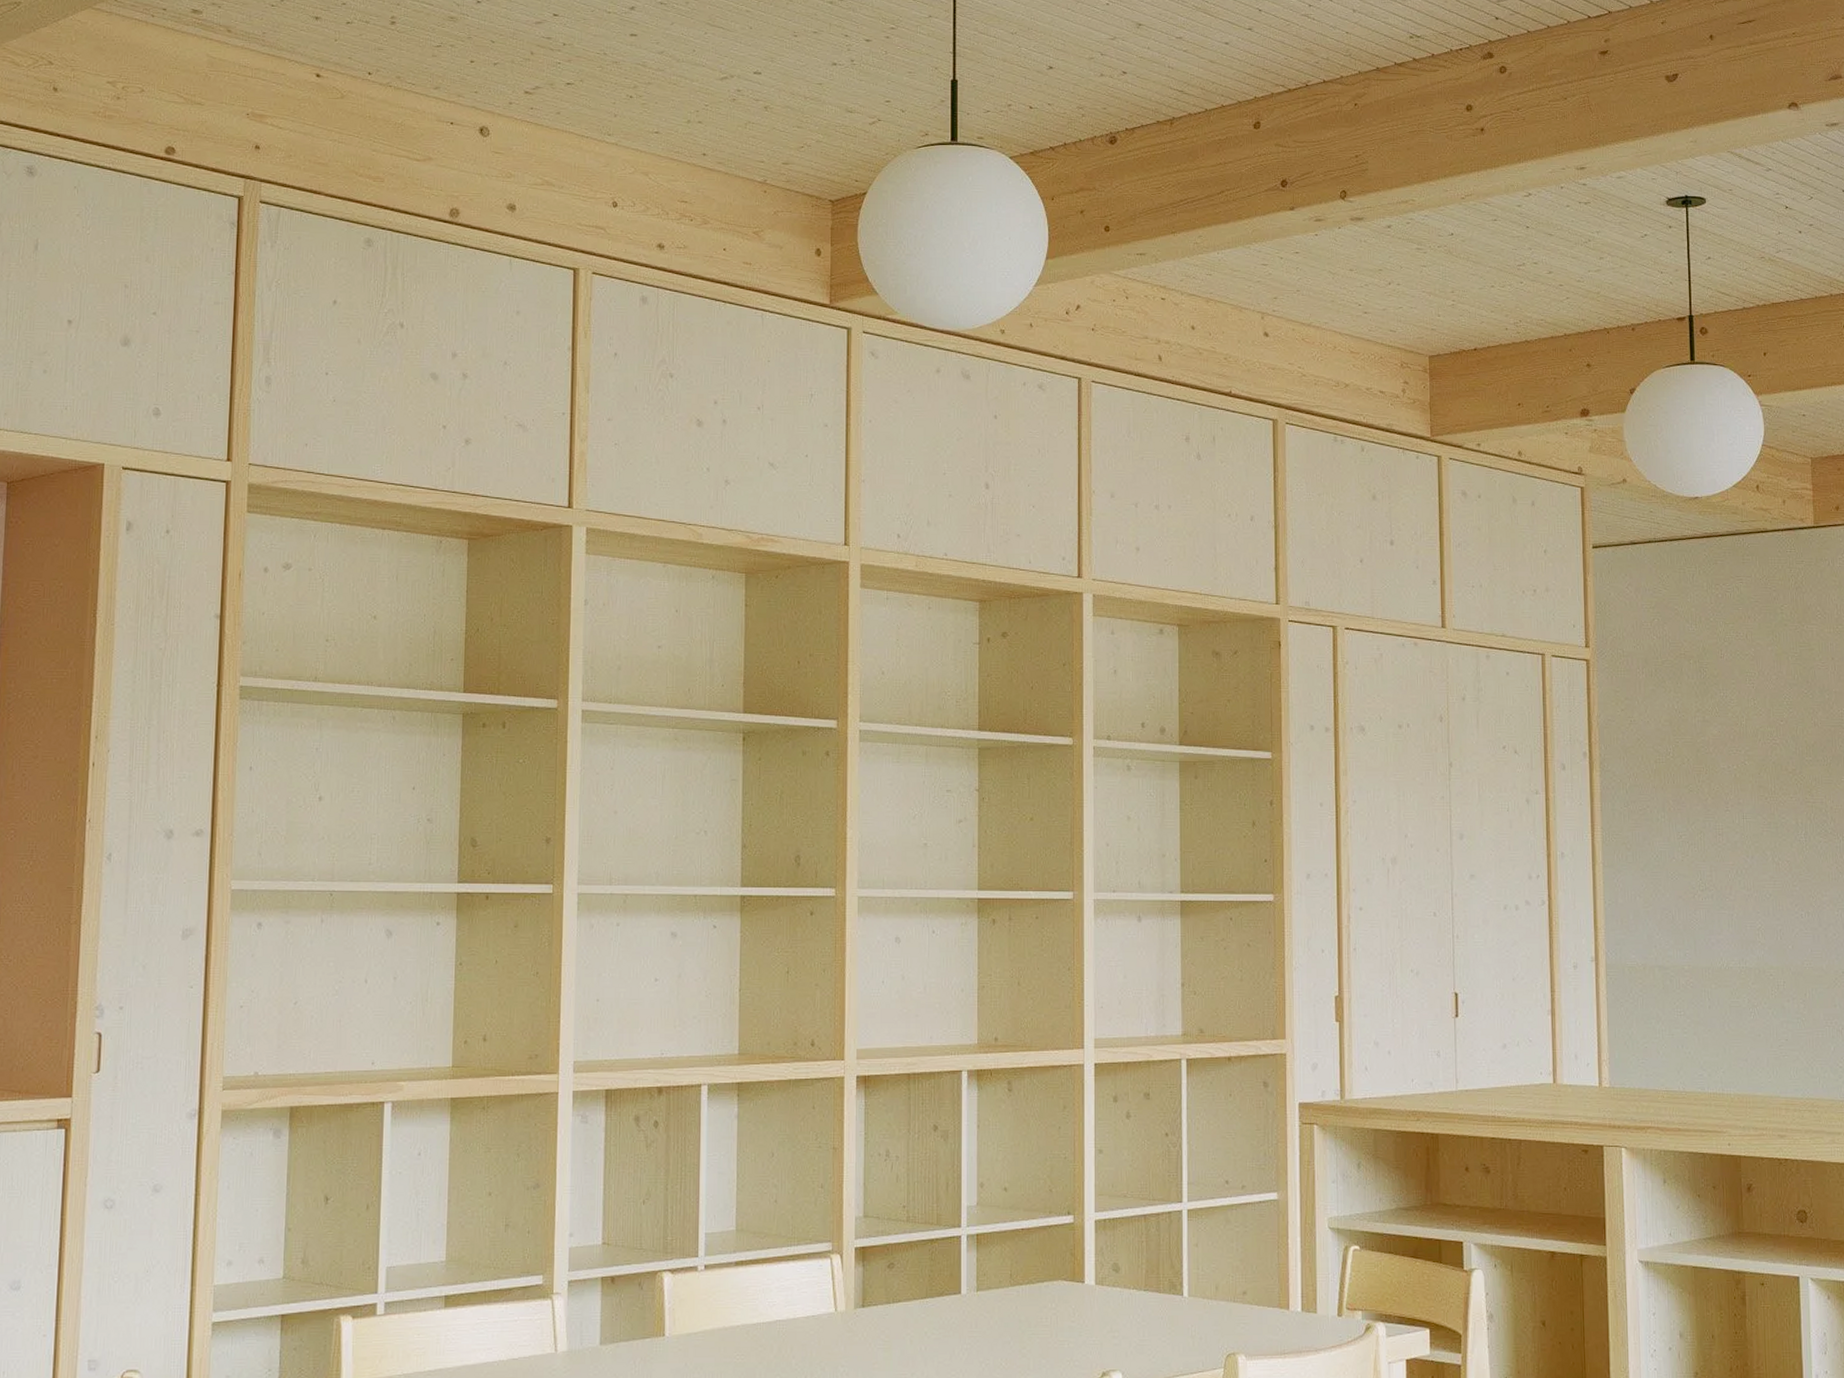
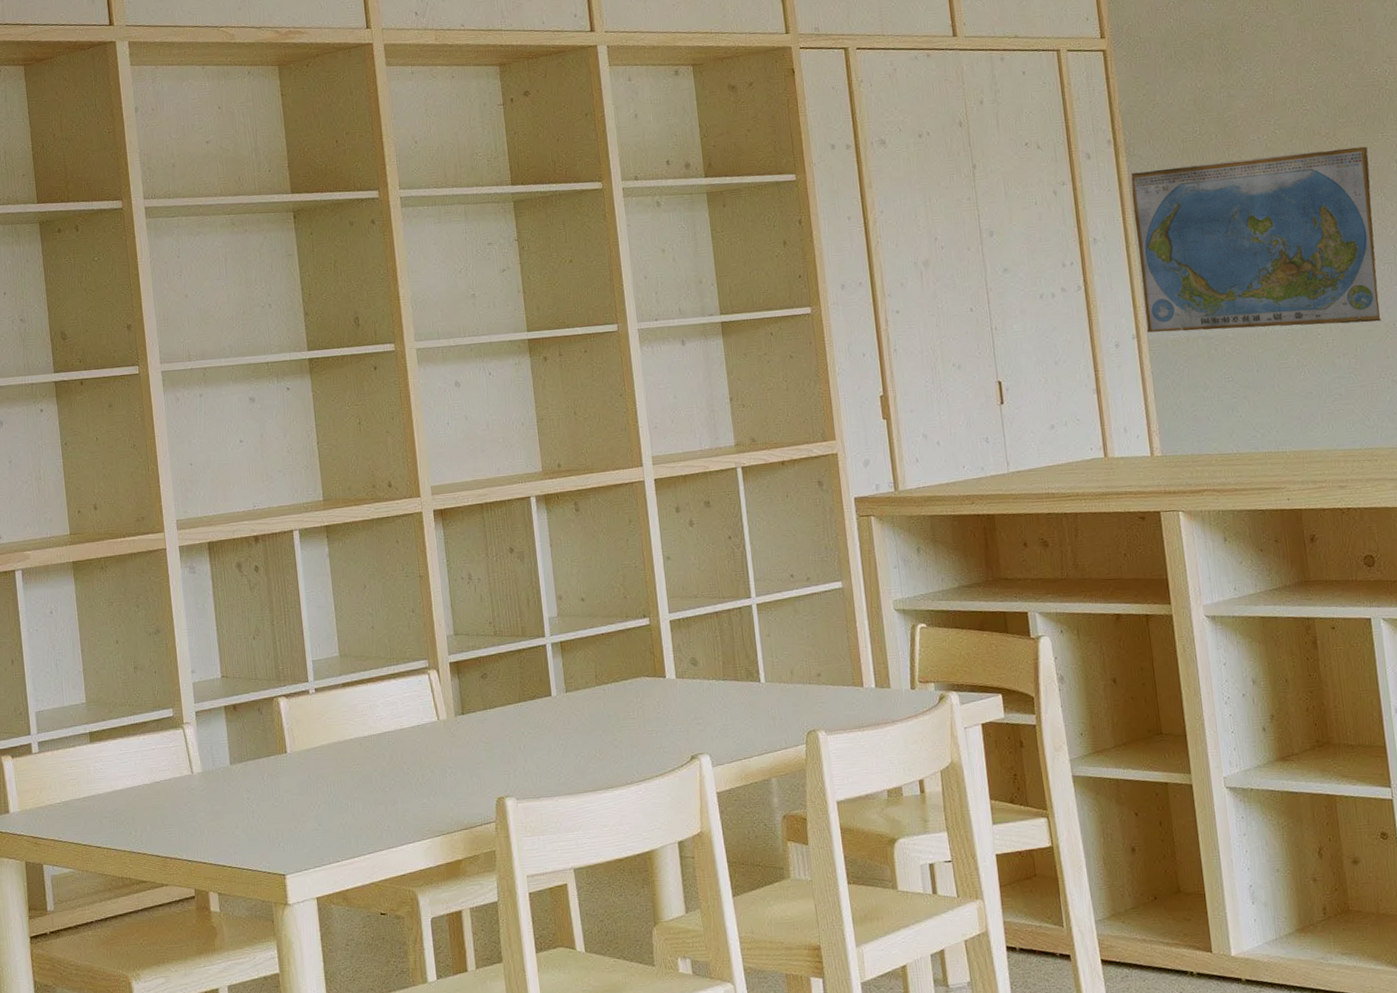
world map: none [1602,786,1831,968] -> present [1131,146,1381,333]

